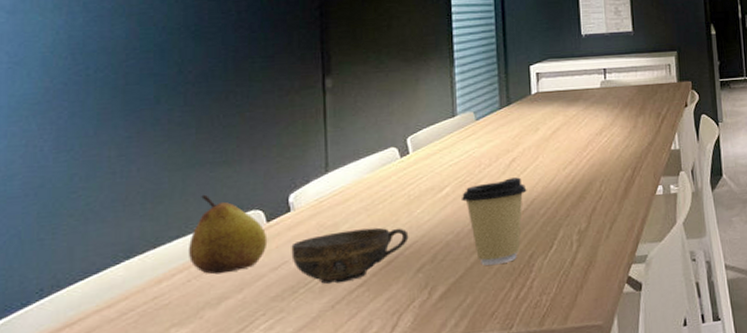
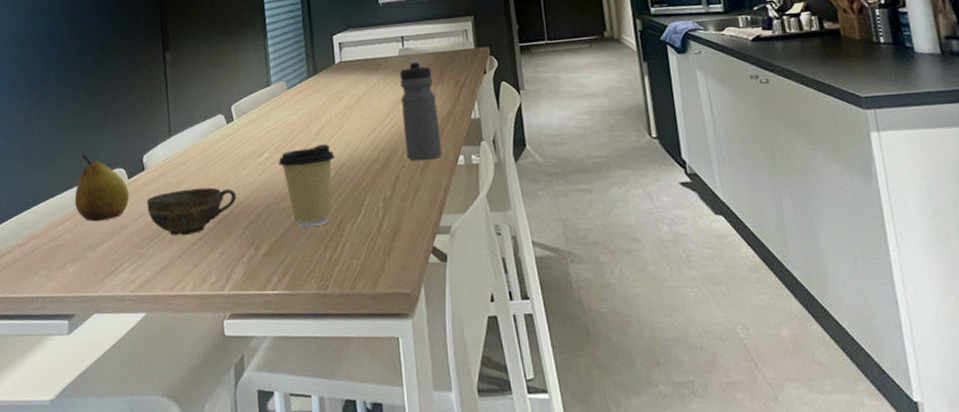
water bottle: none [600,93,641,193] -> present [399,60,442,162]

